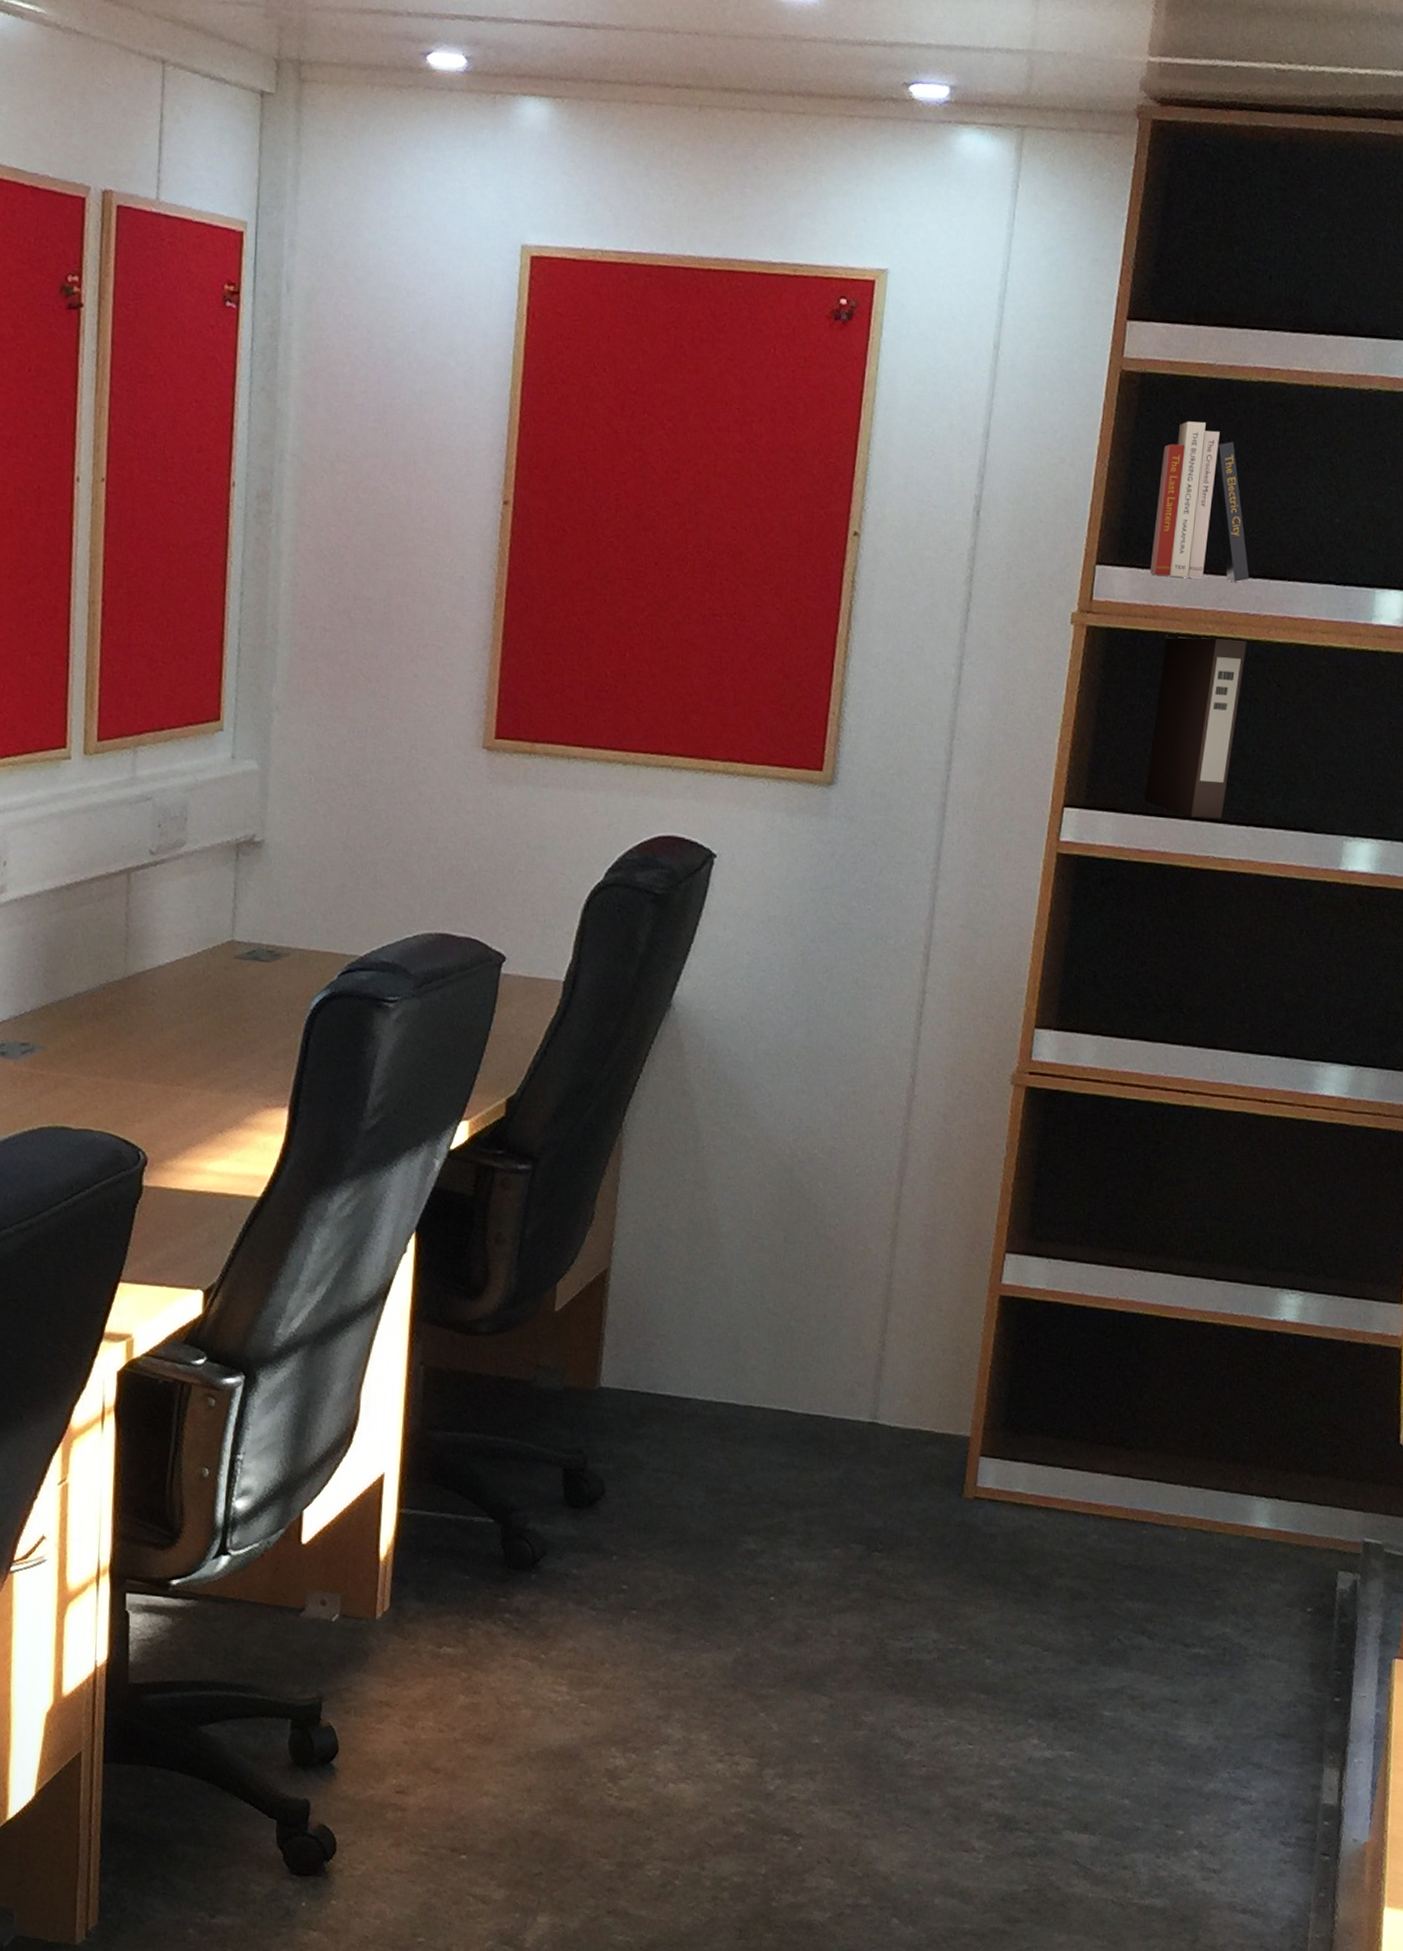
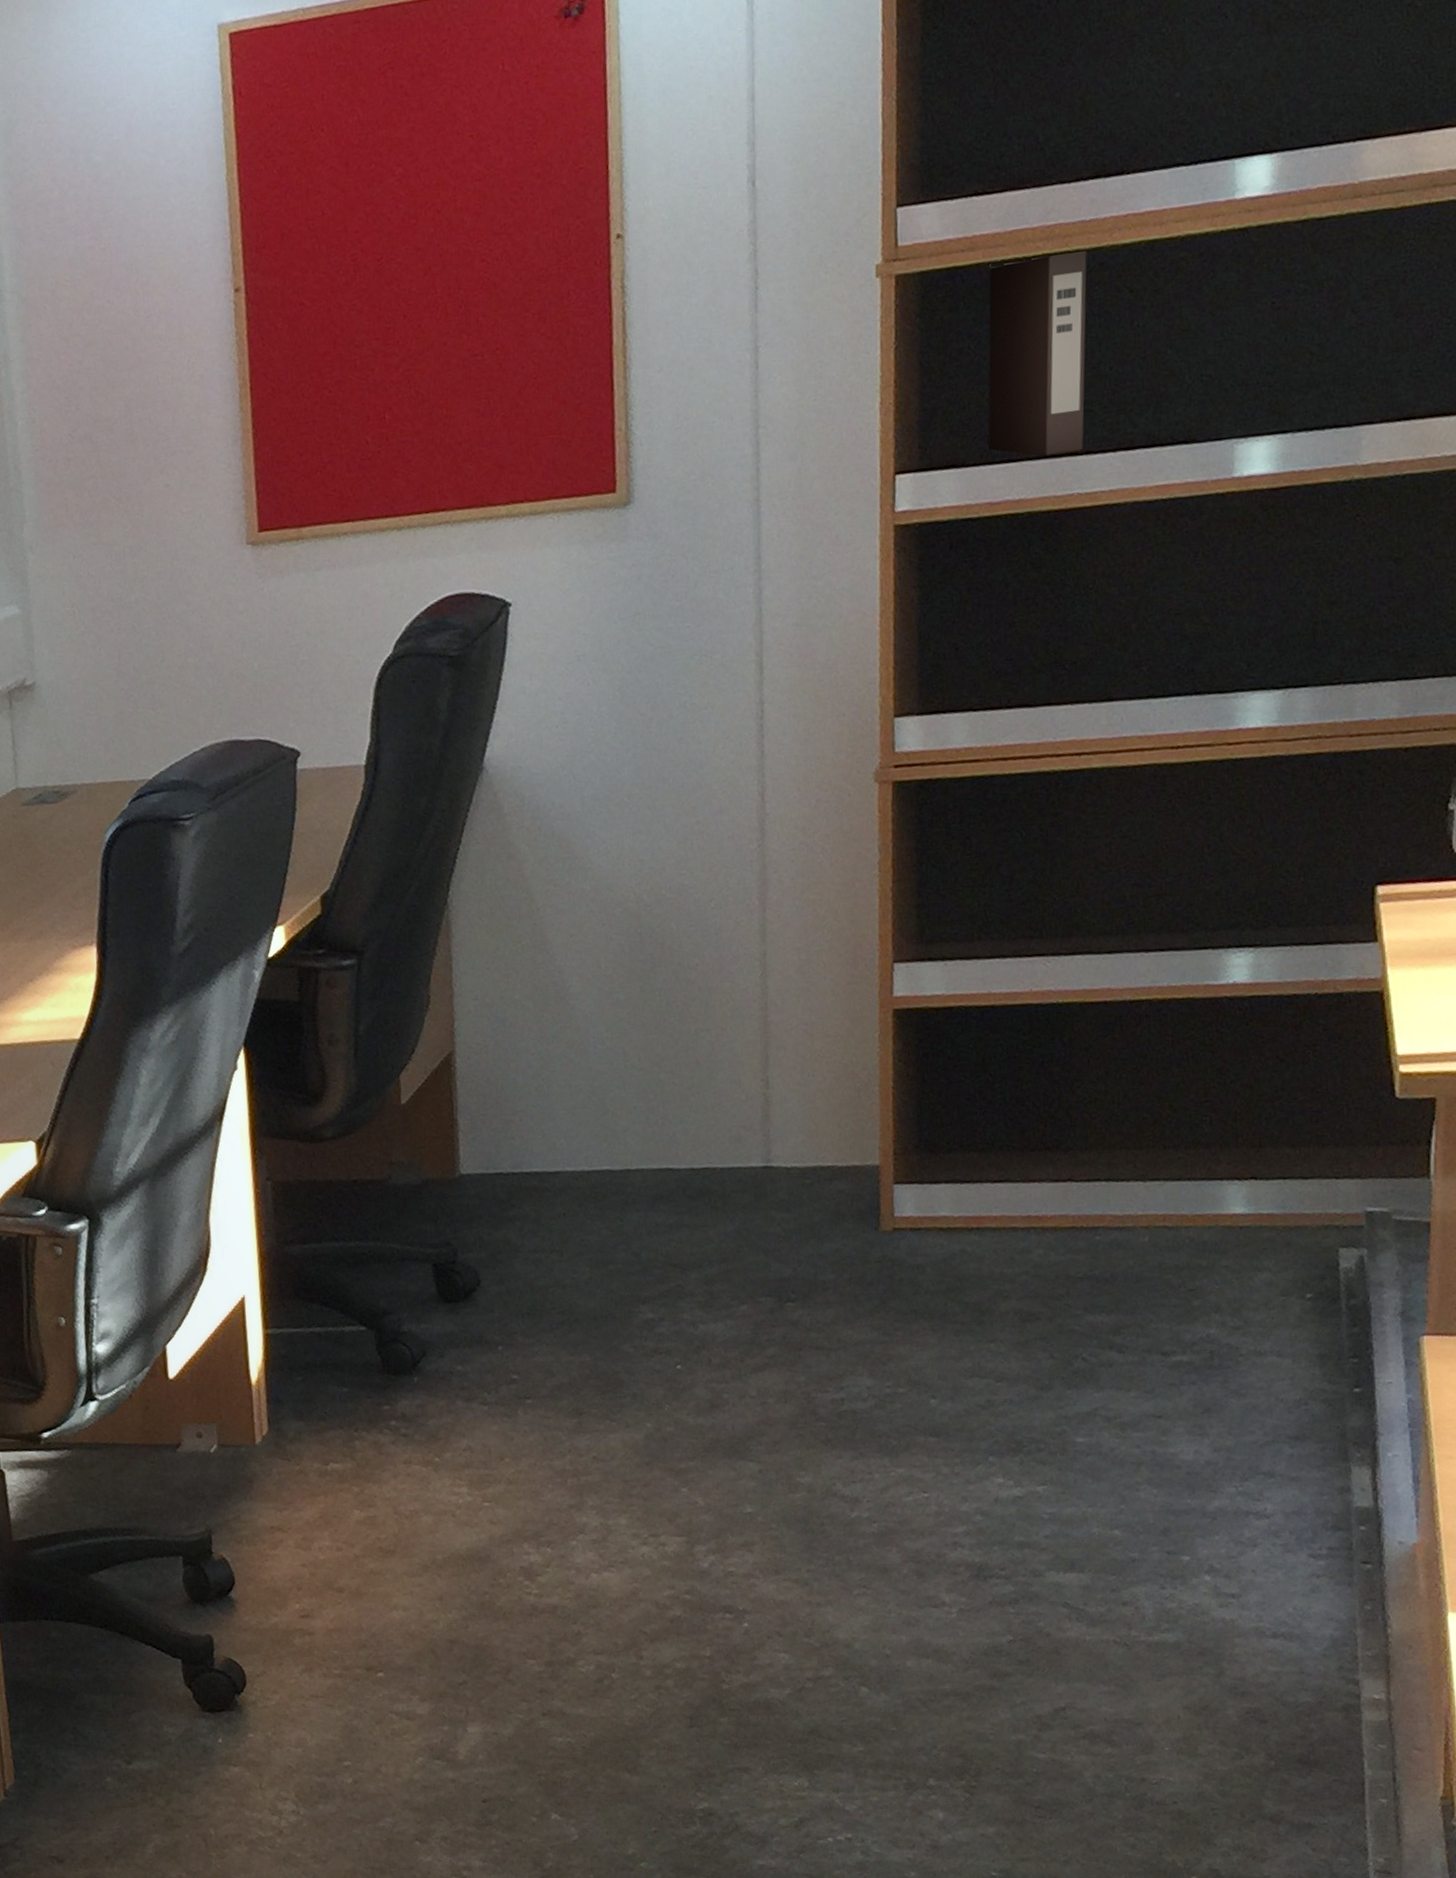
books: present [1149,421,1249,582] -> none [958,25,1079,204]

